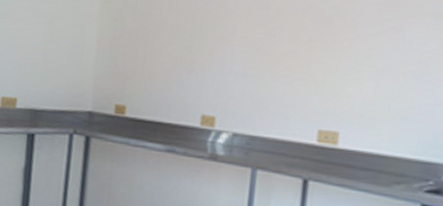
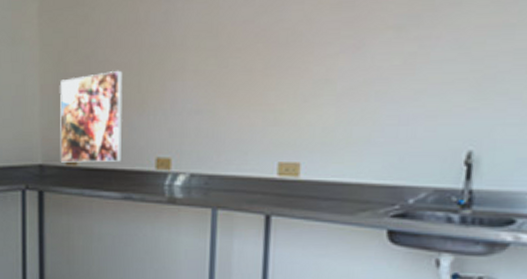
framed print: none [110,30,176,116] -> present [59,70,123,163]

